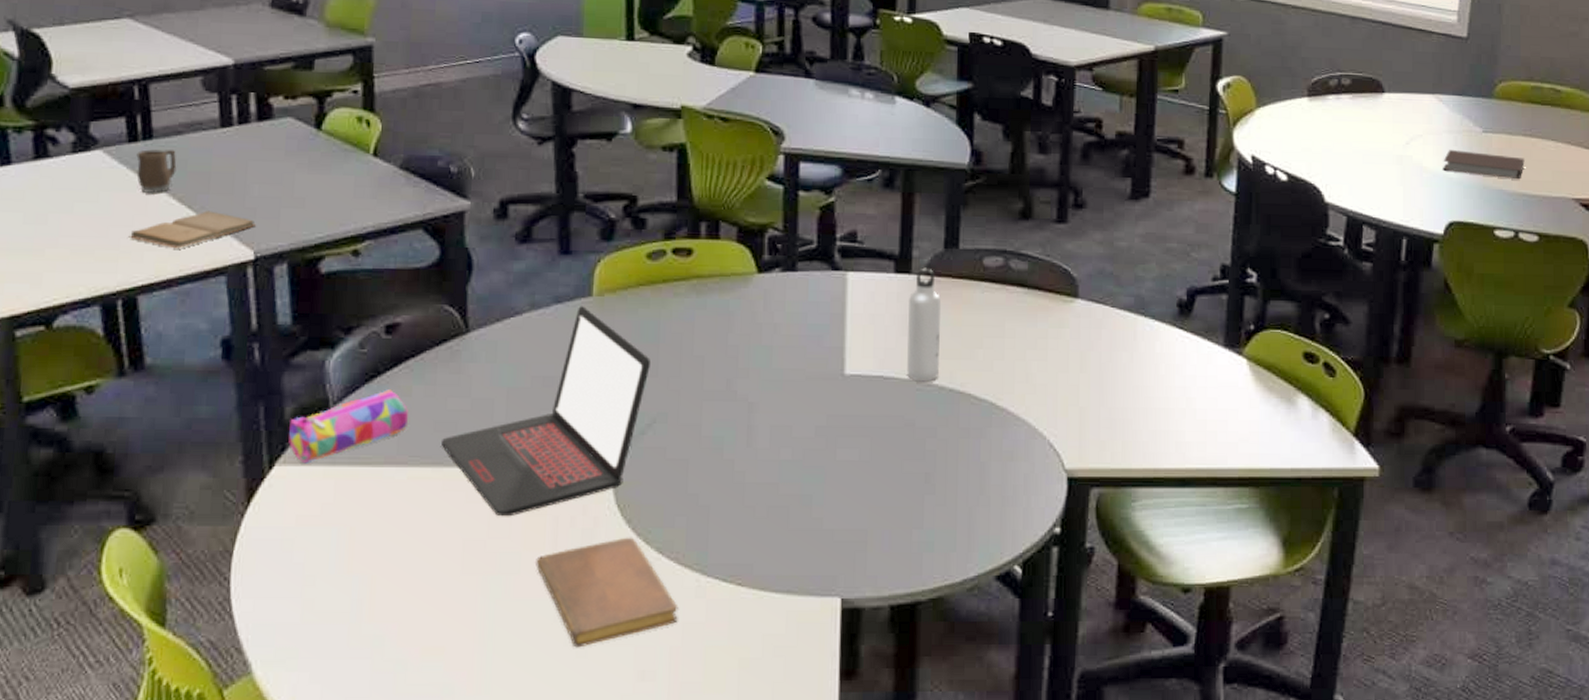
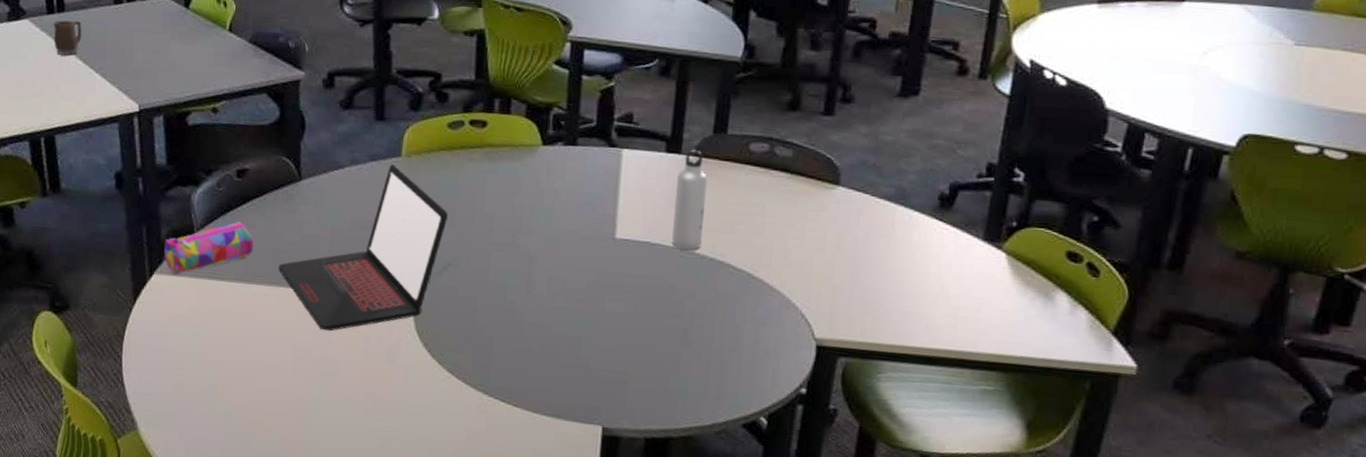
book: present [128,210,256,249] -> none [48,70,140,100]
notebook: present [536,537,678,648] -> none [350,357,464,441]
notebook: present [1443,150,1525,180] -> none [1243,62,1341,95]

